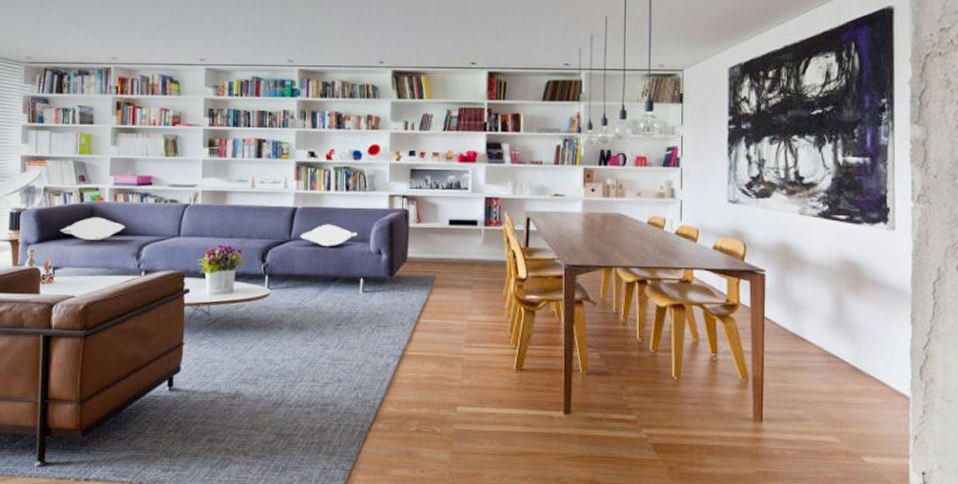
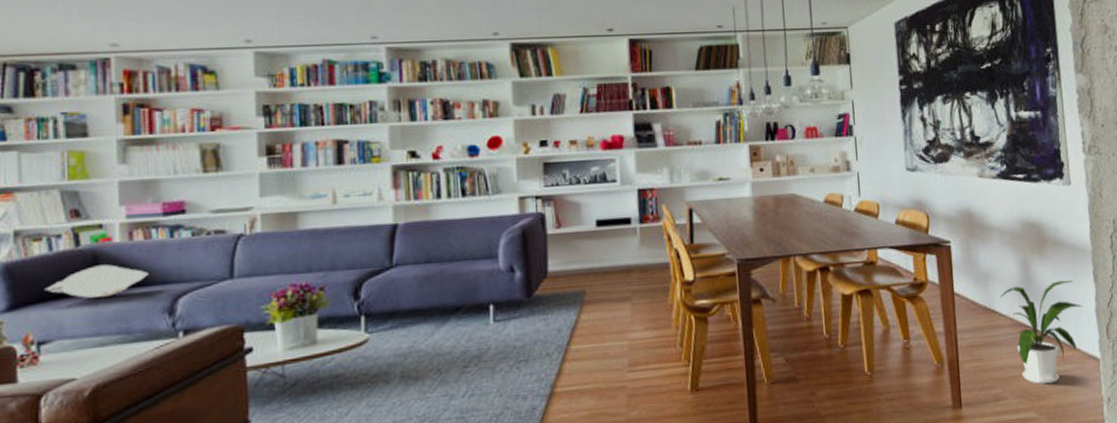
decorative pillow: present [300,224,357,247] -> none [405,240,481,270]
house plant: none [810,318,897,414] -> present [1000,280,1083,385]

